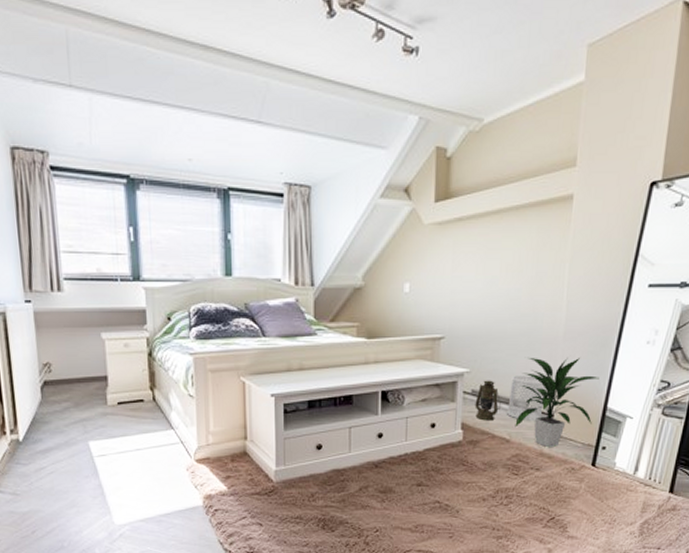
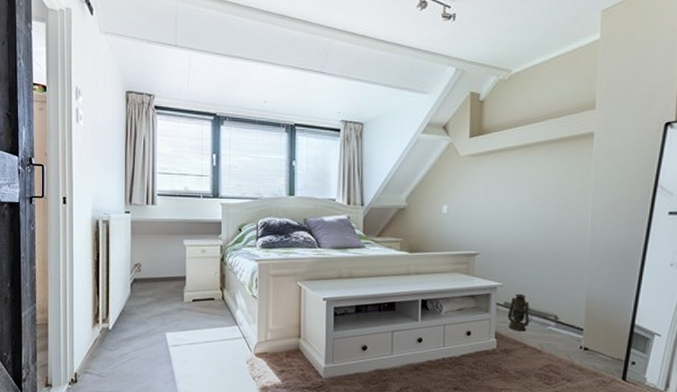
wastebasket: present [507,375,545,421] -> none [538,290,574,334]
indoor plant: present [515,357,599,448] -> none [546,274,626,360]

